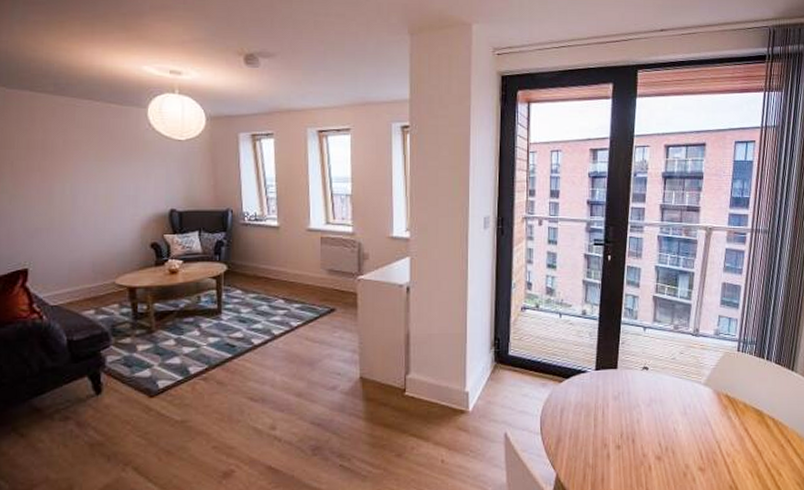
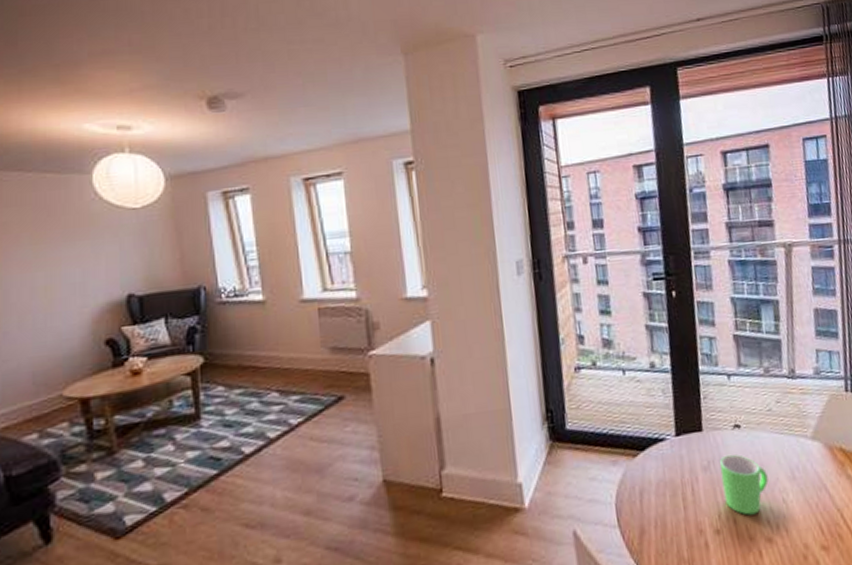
mug: none [627,389,665,438] -> present [719,454,769,516]

